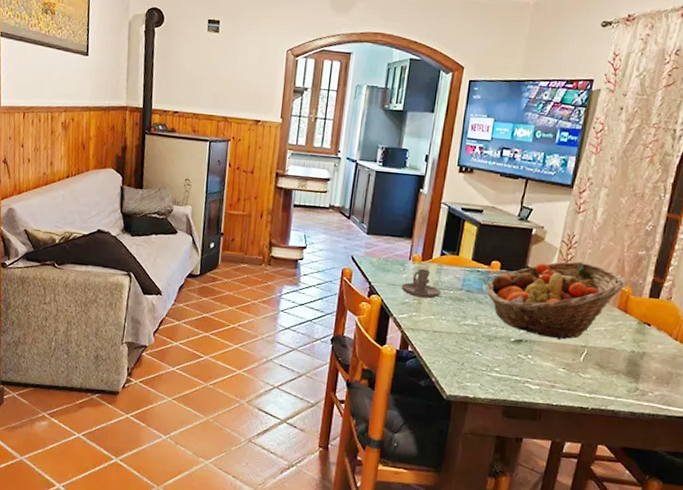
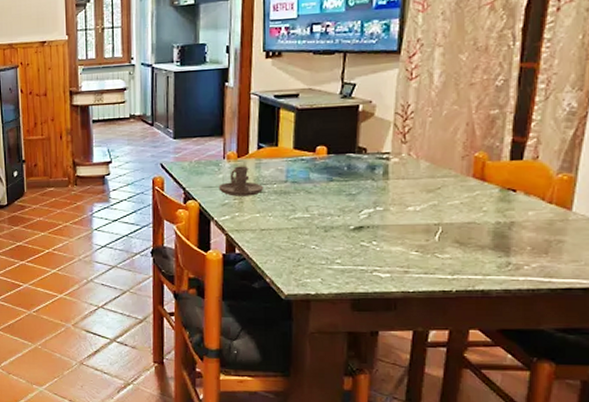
fruit basket: present [485,261,627,340] -> none [313,132,480,220]

